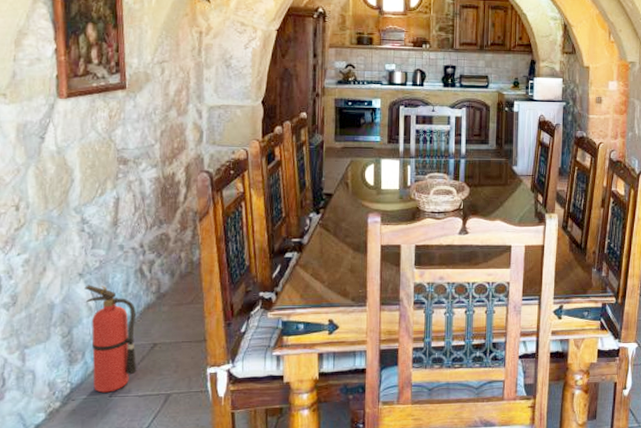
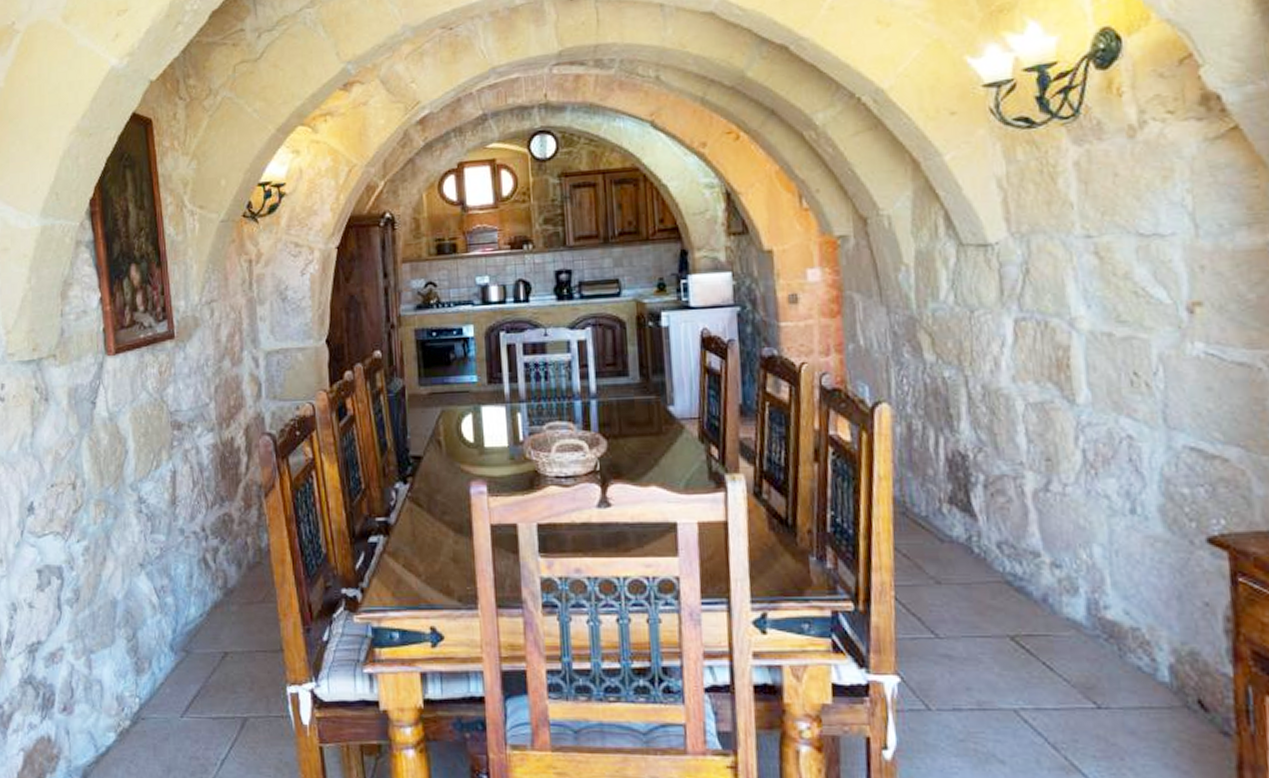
fire extinguisher: present [84,285,137,393] -> none [146,577,209,712]

